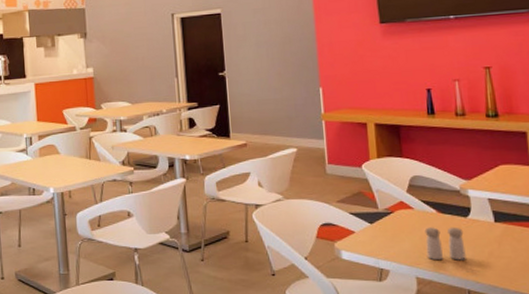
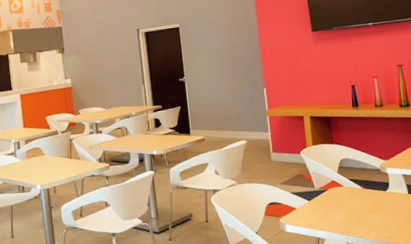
salt and pepper shaker: present [424,227,466,261] -> none [352,199,386,229]

